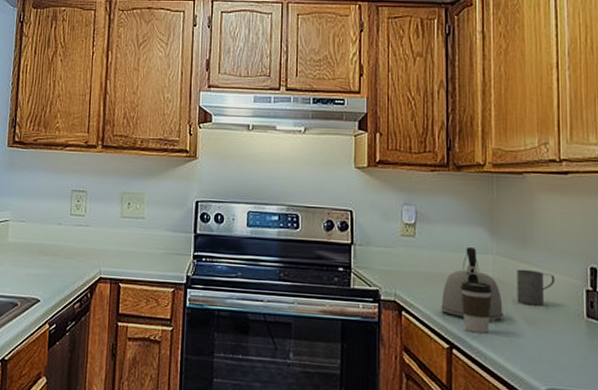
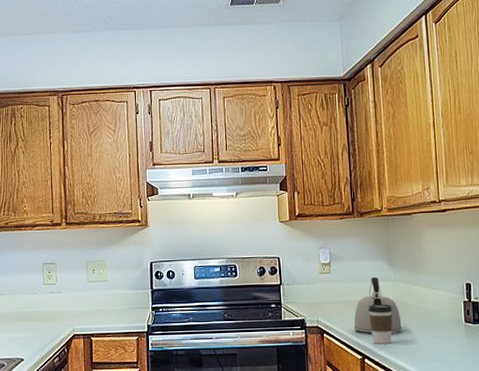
mug: present [516,269,555,306] -> none [410,290,440,318]

